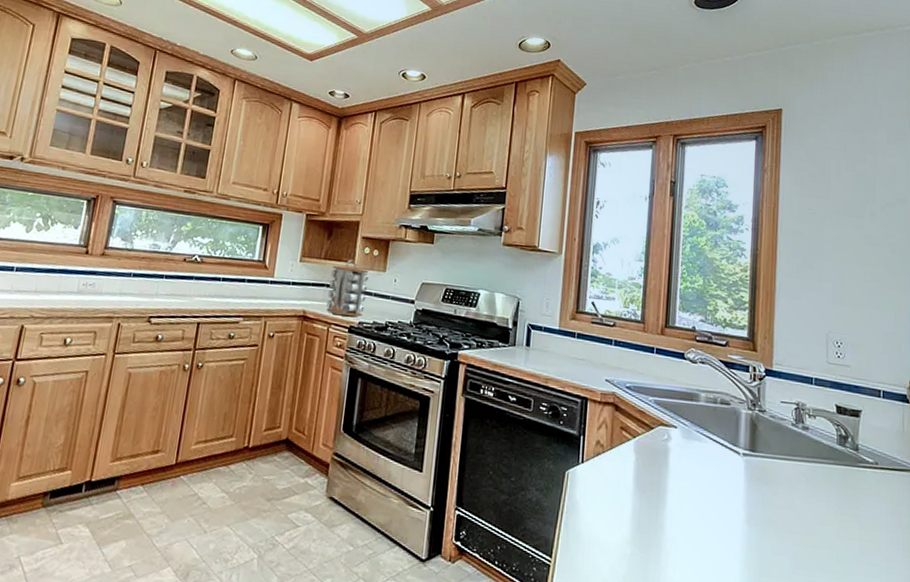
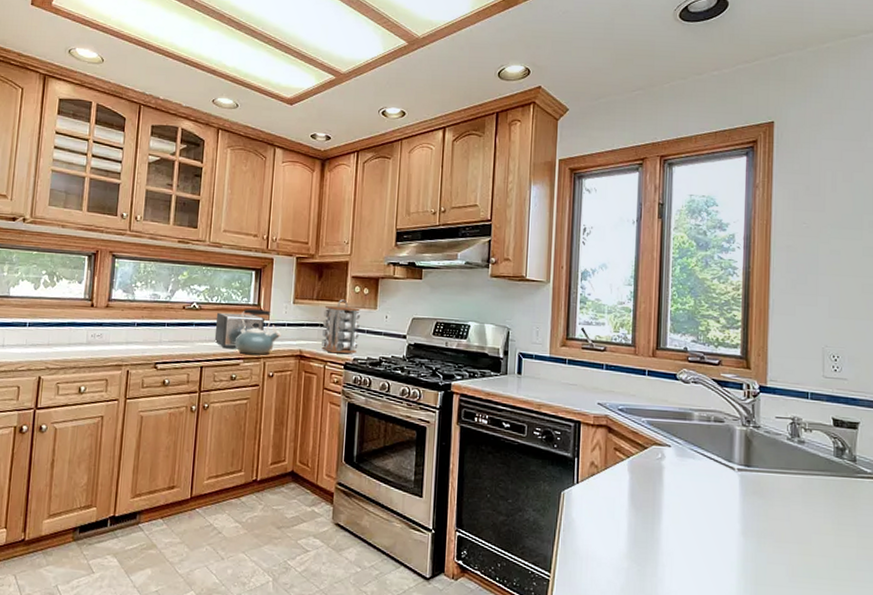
toaster: none [214,266,269,306] -> present [214,312,264,349]
kettle: none [235,264,286,314] -> present [234,309,282,355]

